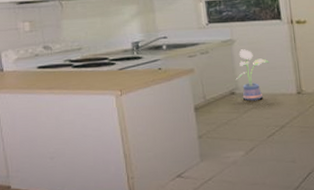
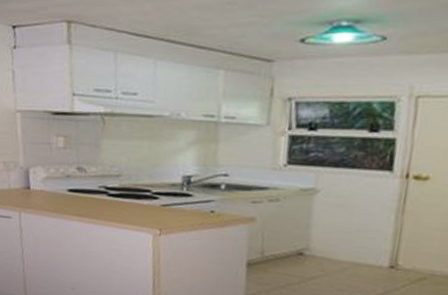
potted plant: present [235,49,269,101] -> none [308,202,361,268]

